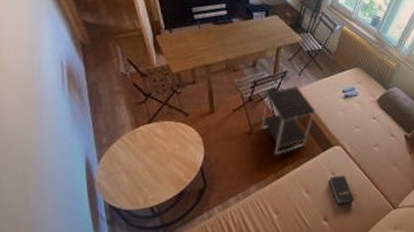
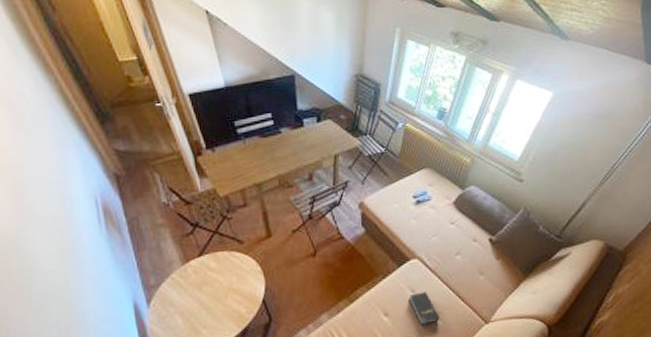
side table: present [261,86,316,155] -> none [325,197,385,277]

